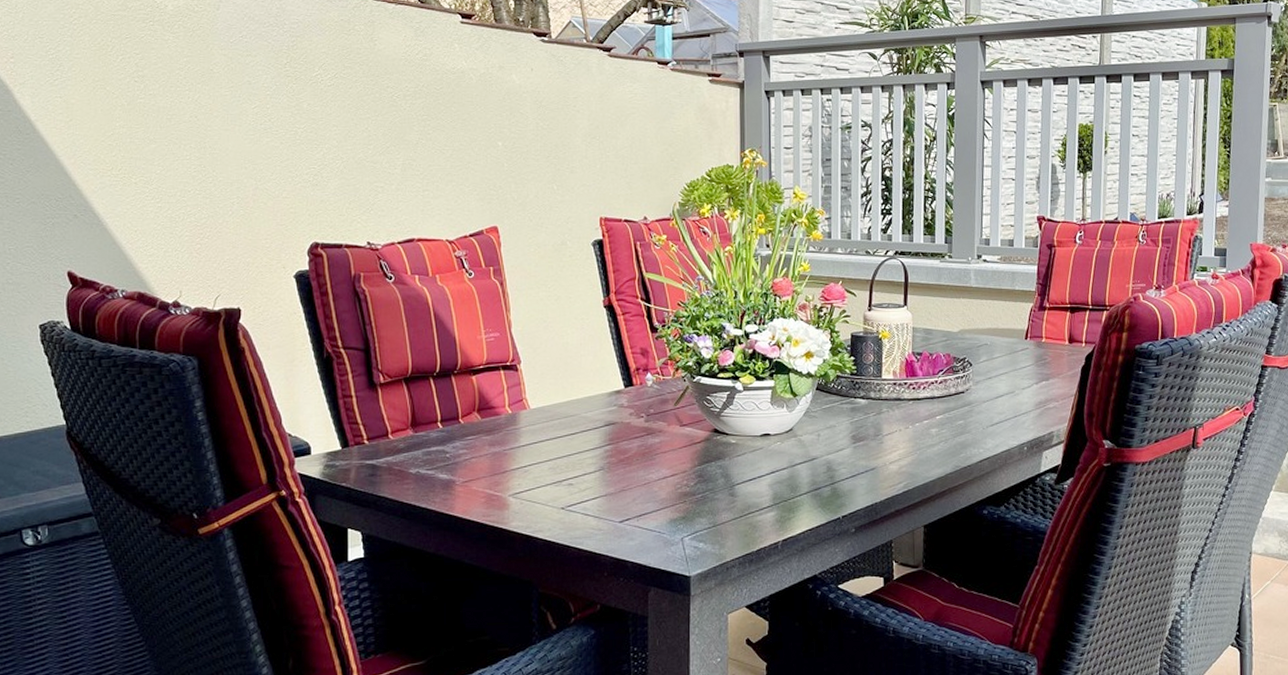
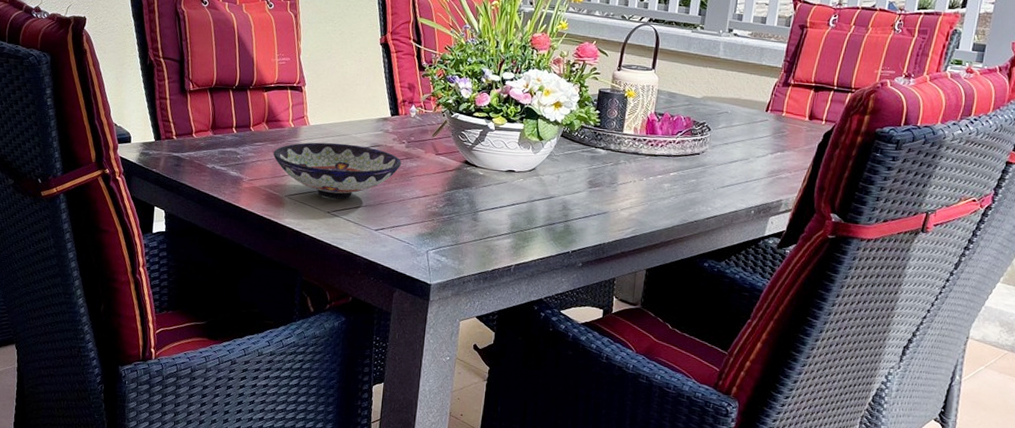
bowl: none [490,425,642,492] -> present [273,142,402,199]

